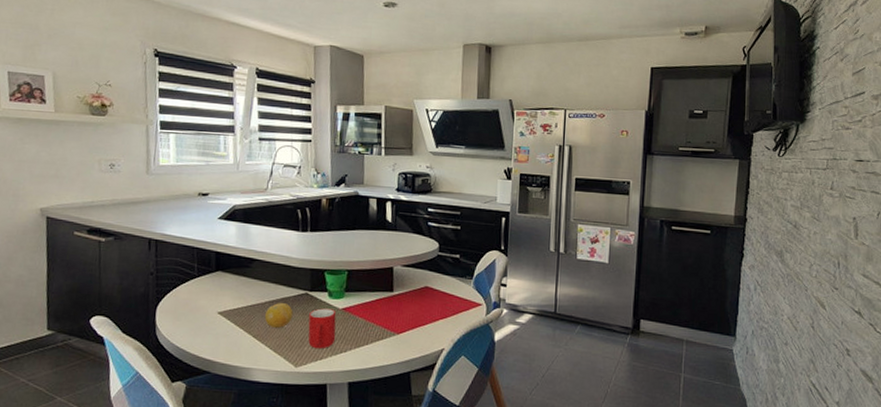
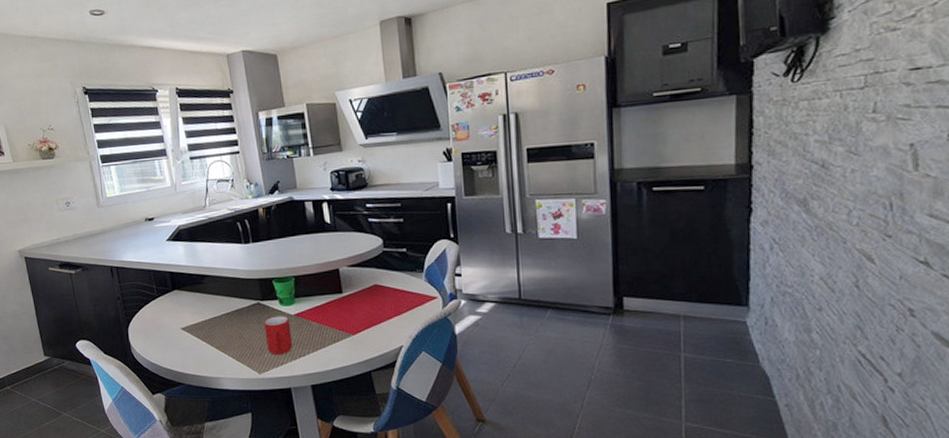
fruit: present [264,303,293,328] -> none [223,314,249,338]

